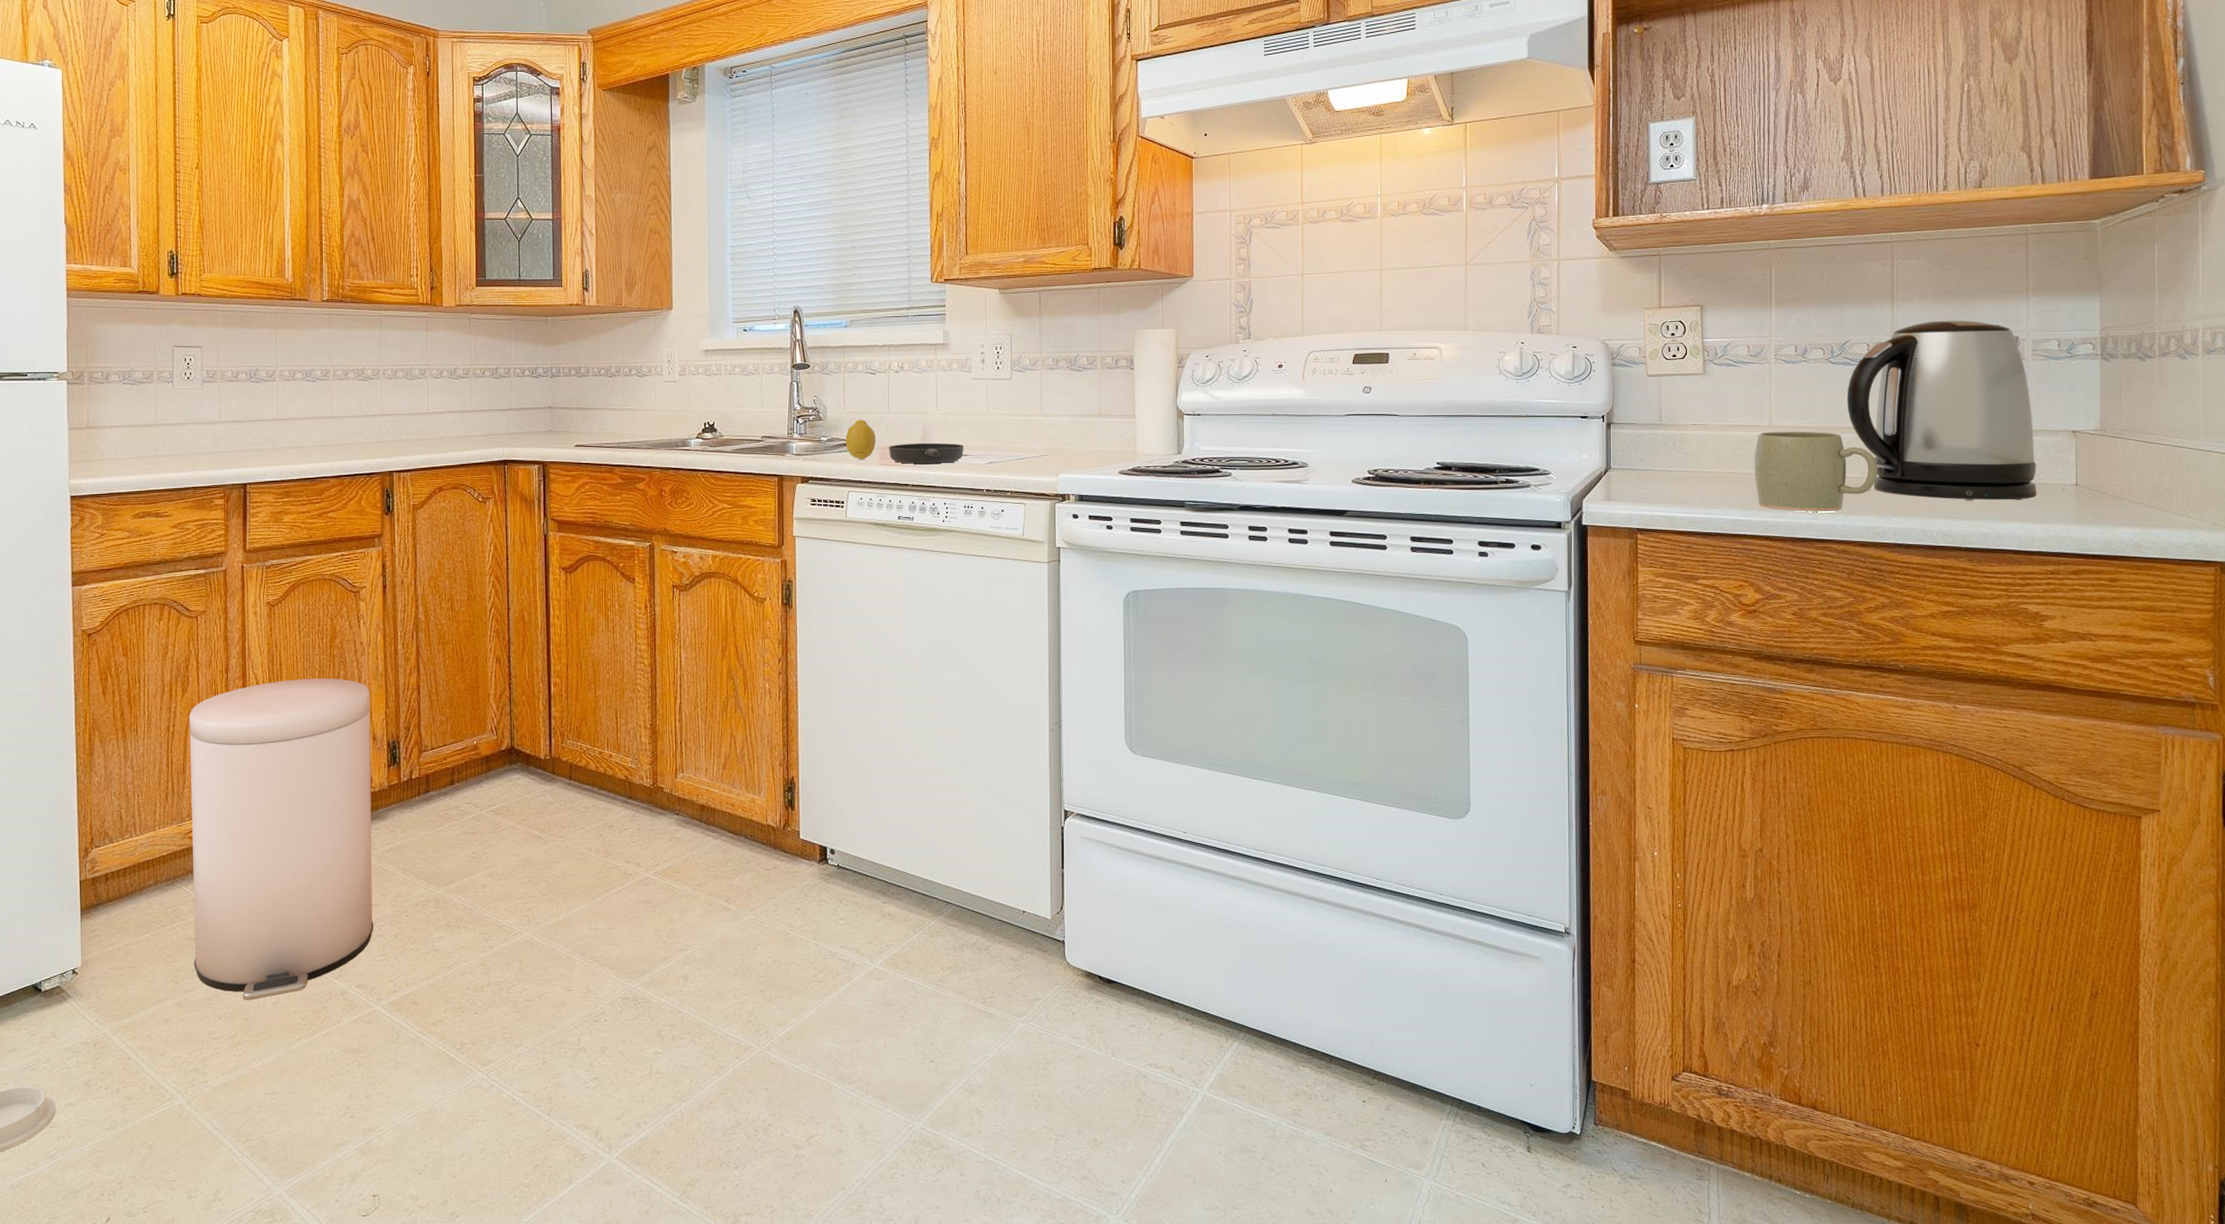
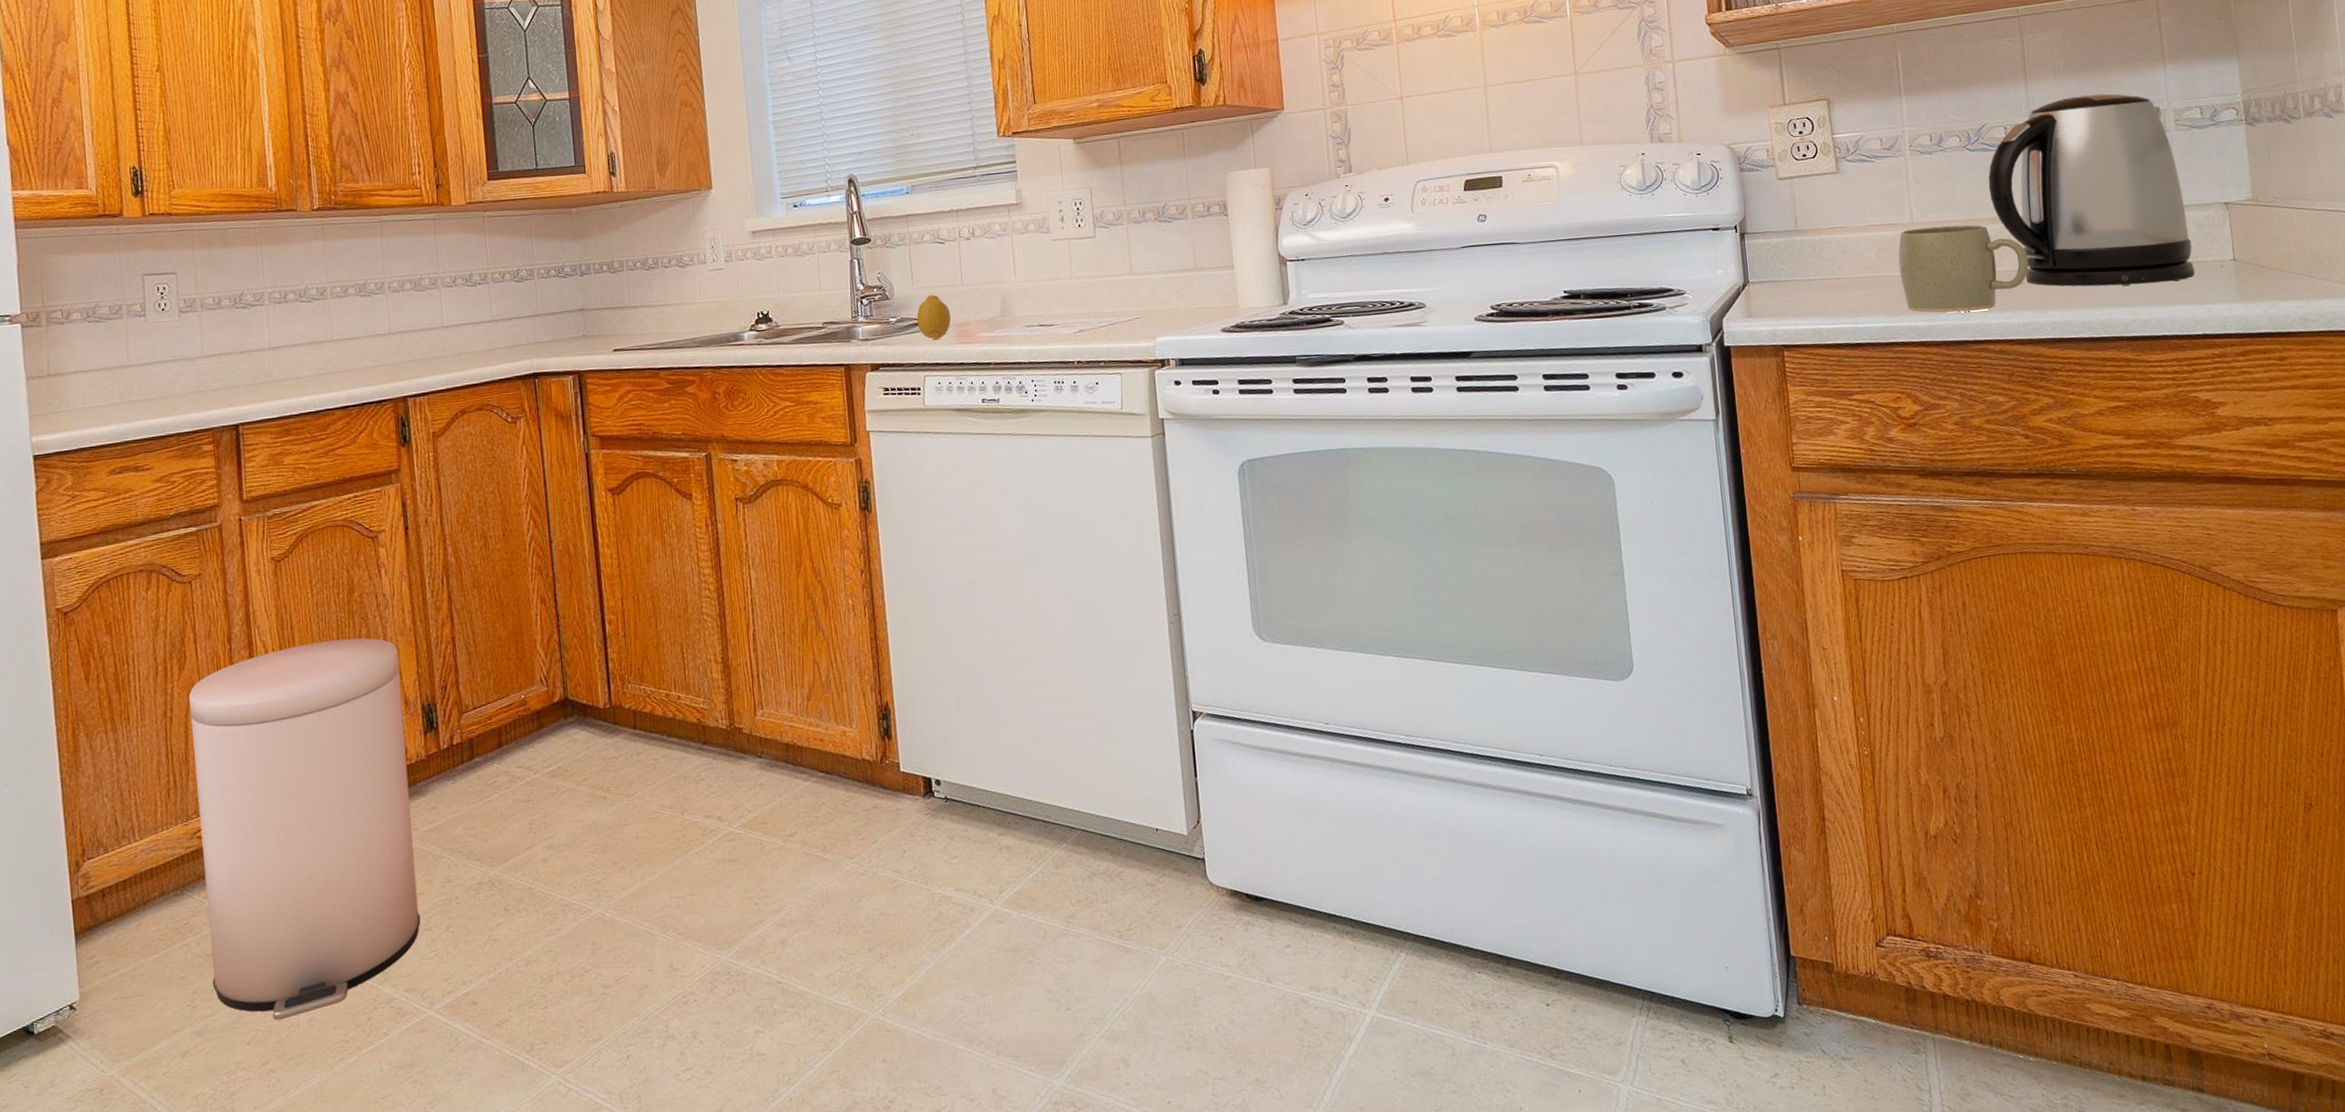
frying pan: present [889,442,964,464] -> none [966,313,1049,340]

